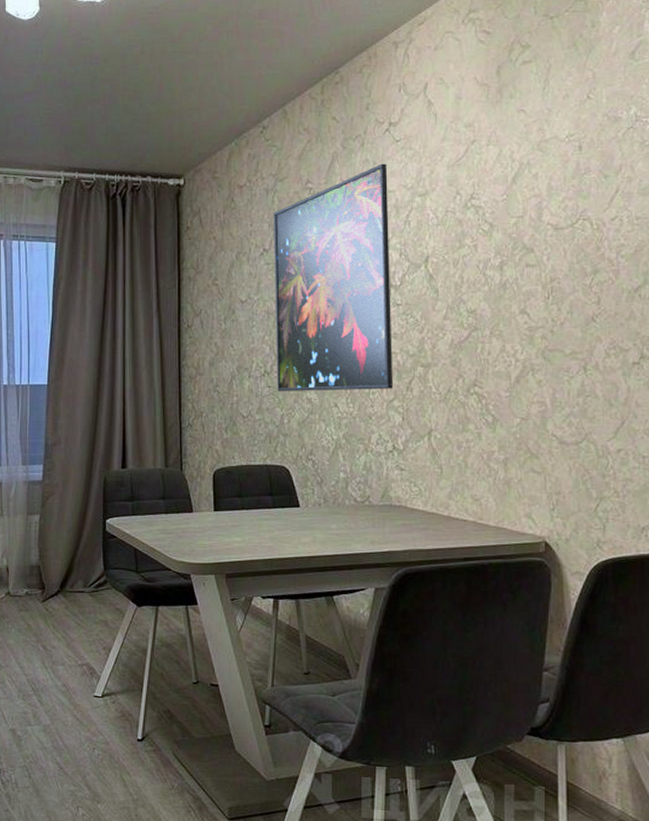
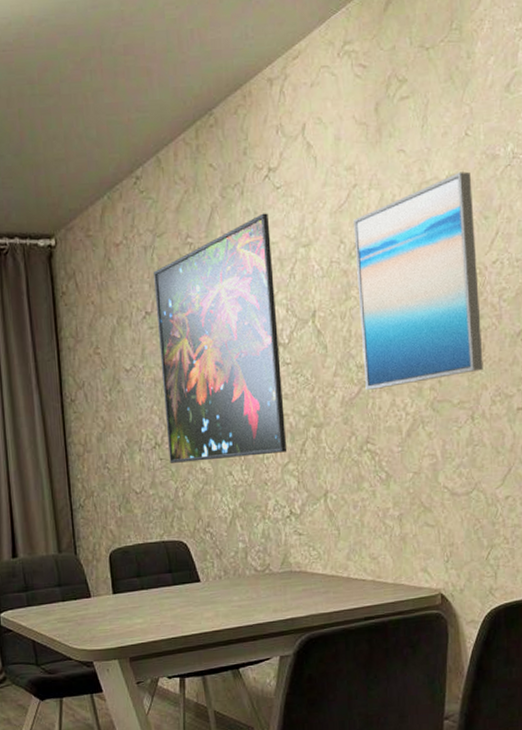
wall art: none [471,132,598,335] -> present [354,171,483,390]

